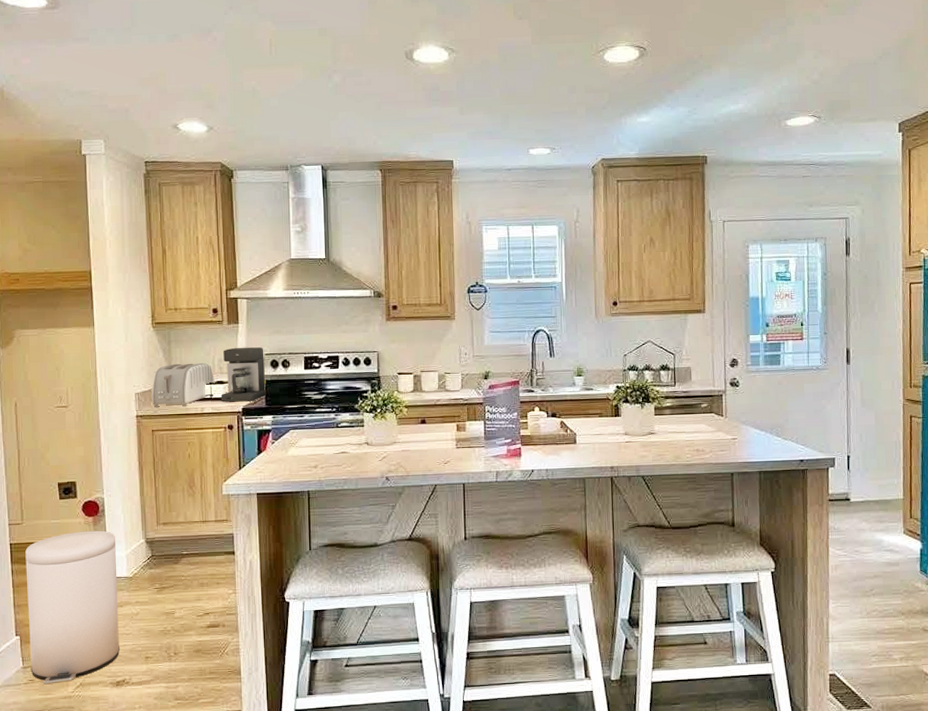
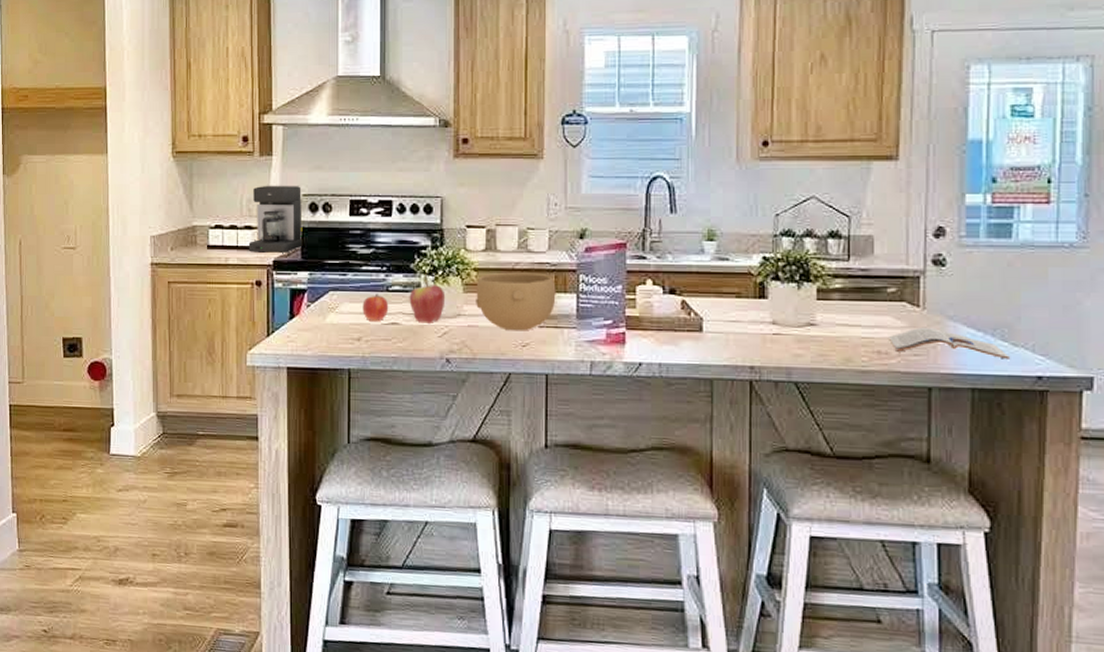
pedal bin: present [25,530,121,685] -> none [25,397,125,574]
toaster: present [151,362,215,408] -> none [169,202,242,256]
fruit: none [317,429,339,451] -> present [362,293,389,321]
fruit: none [355,409,384,451] -> present [409,269,446,323]
bowl: none [406,406,469,452] -> present [474,272,556,331]
magazine: none [704,430,783,450] -> present [889,327,1011,360]

